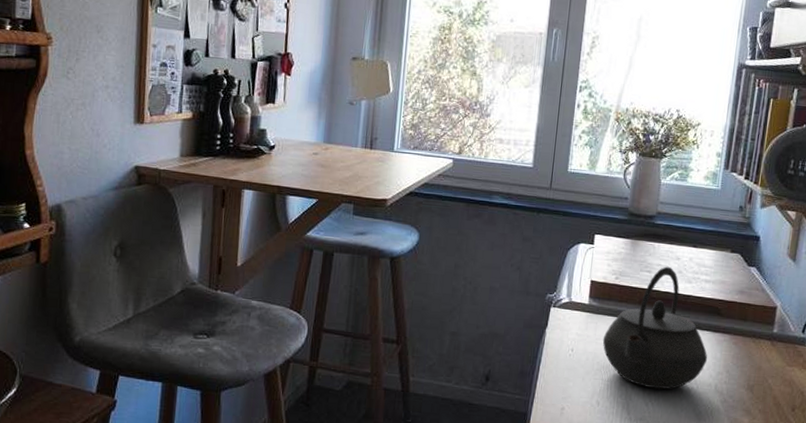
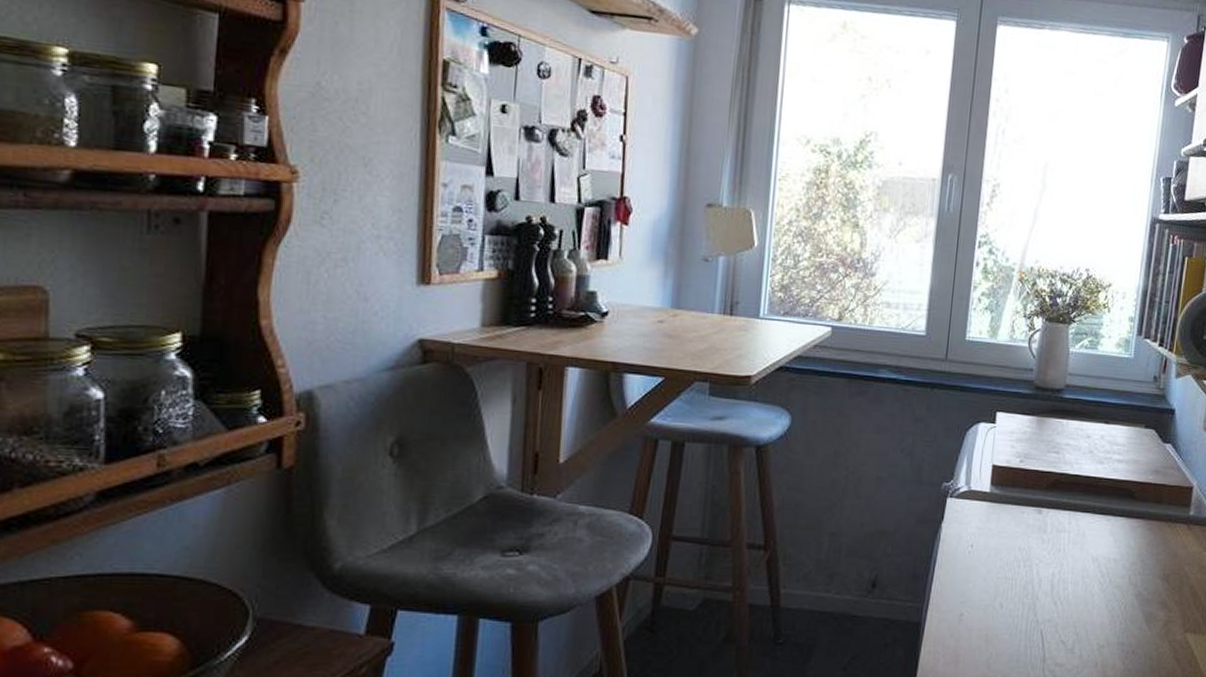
kettle: present [602,266,708,390] -> none [1006,446,1121,586]

